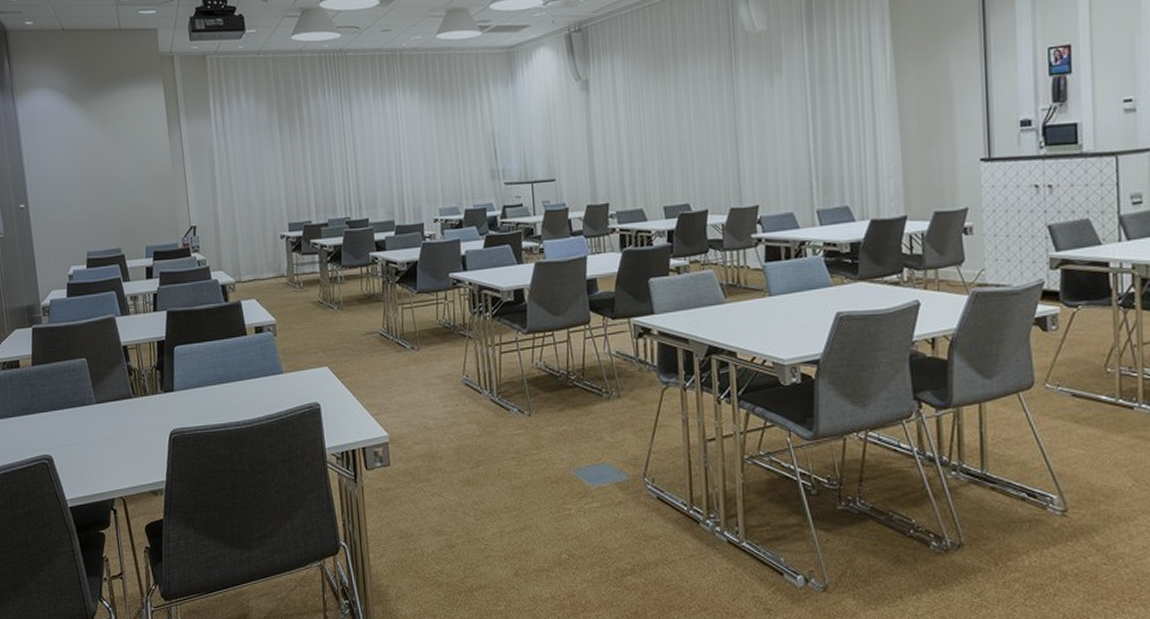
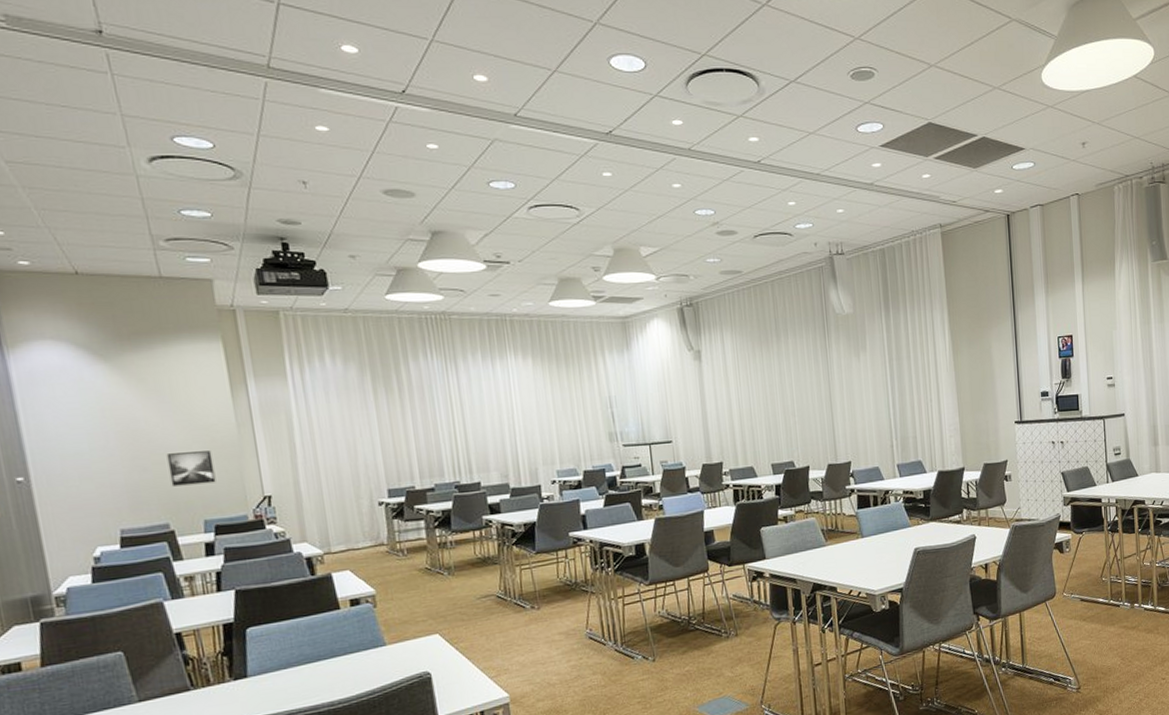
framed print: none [120,184,156,215] -> present [166,451,216,487]

